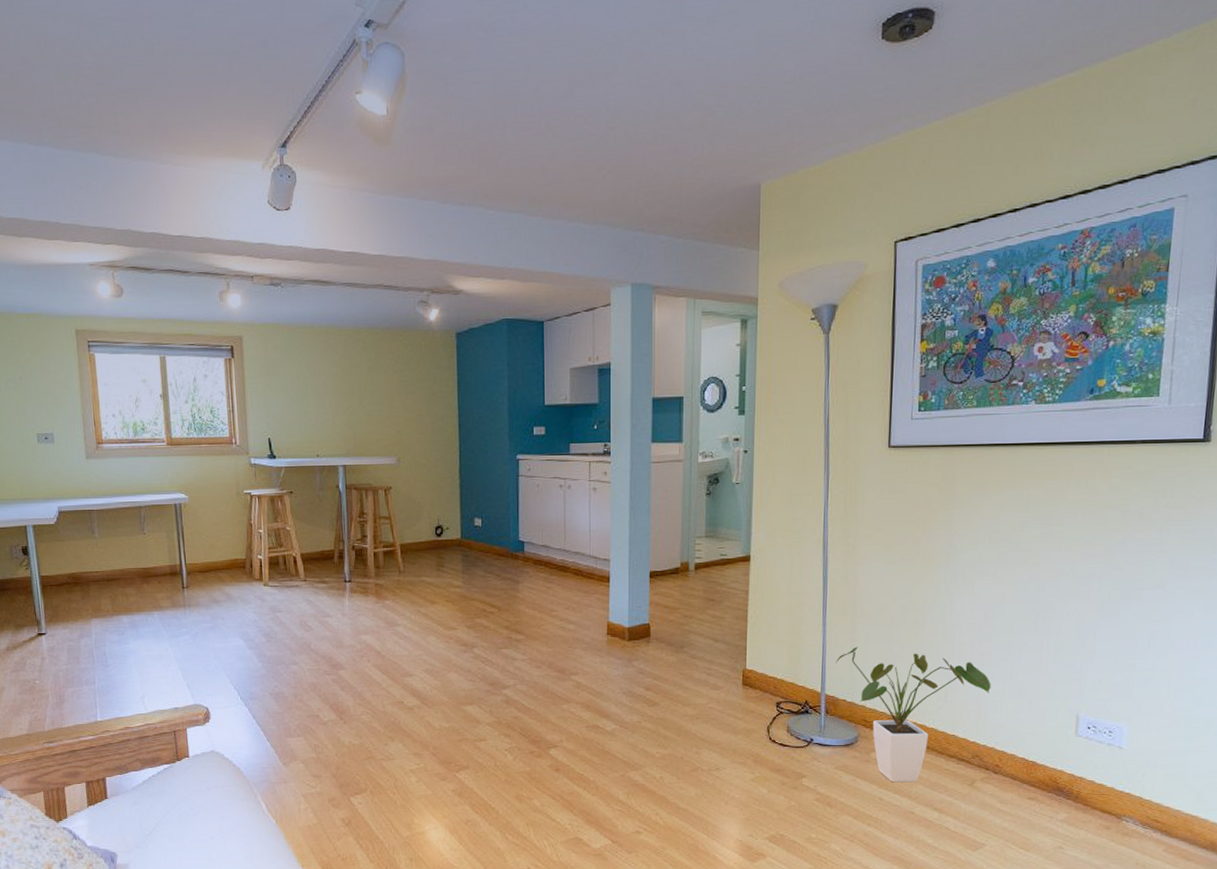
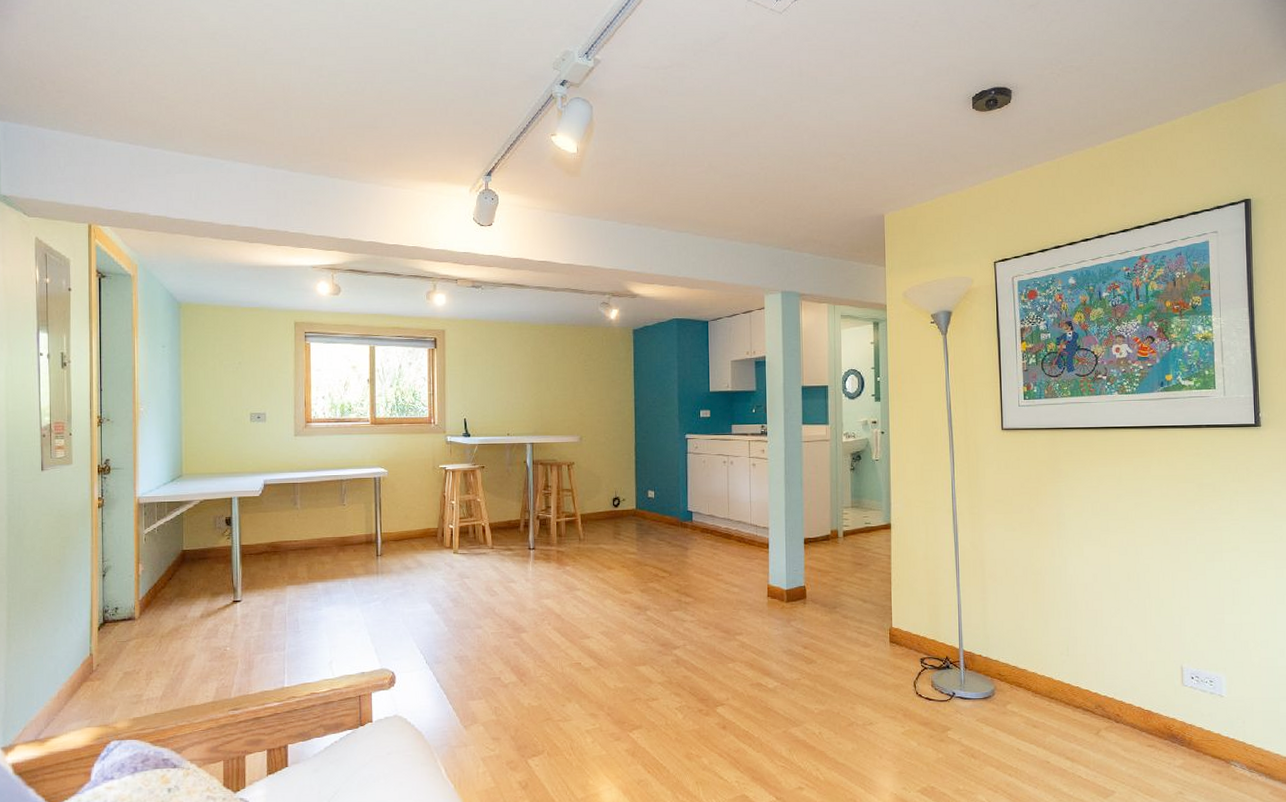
house plant: present [836,646,991,783] -> none [970,605,1106,733]

